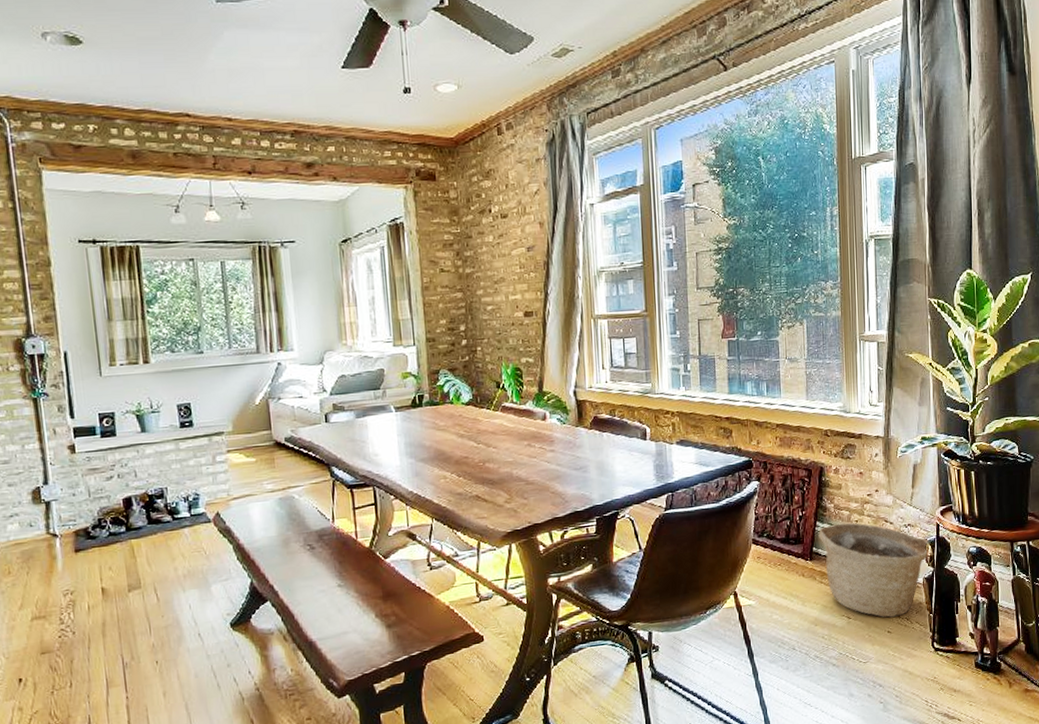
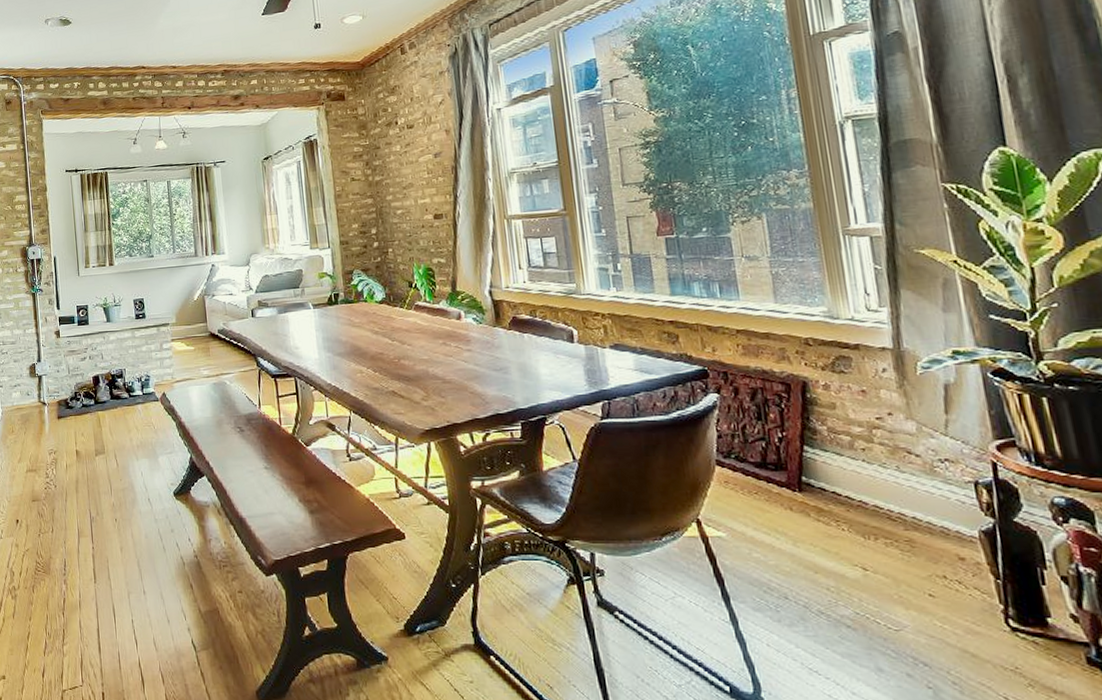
basket: present [818,522,930,618] -> none [807,450,985,576]

